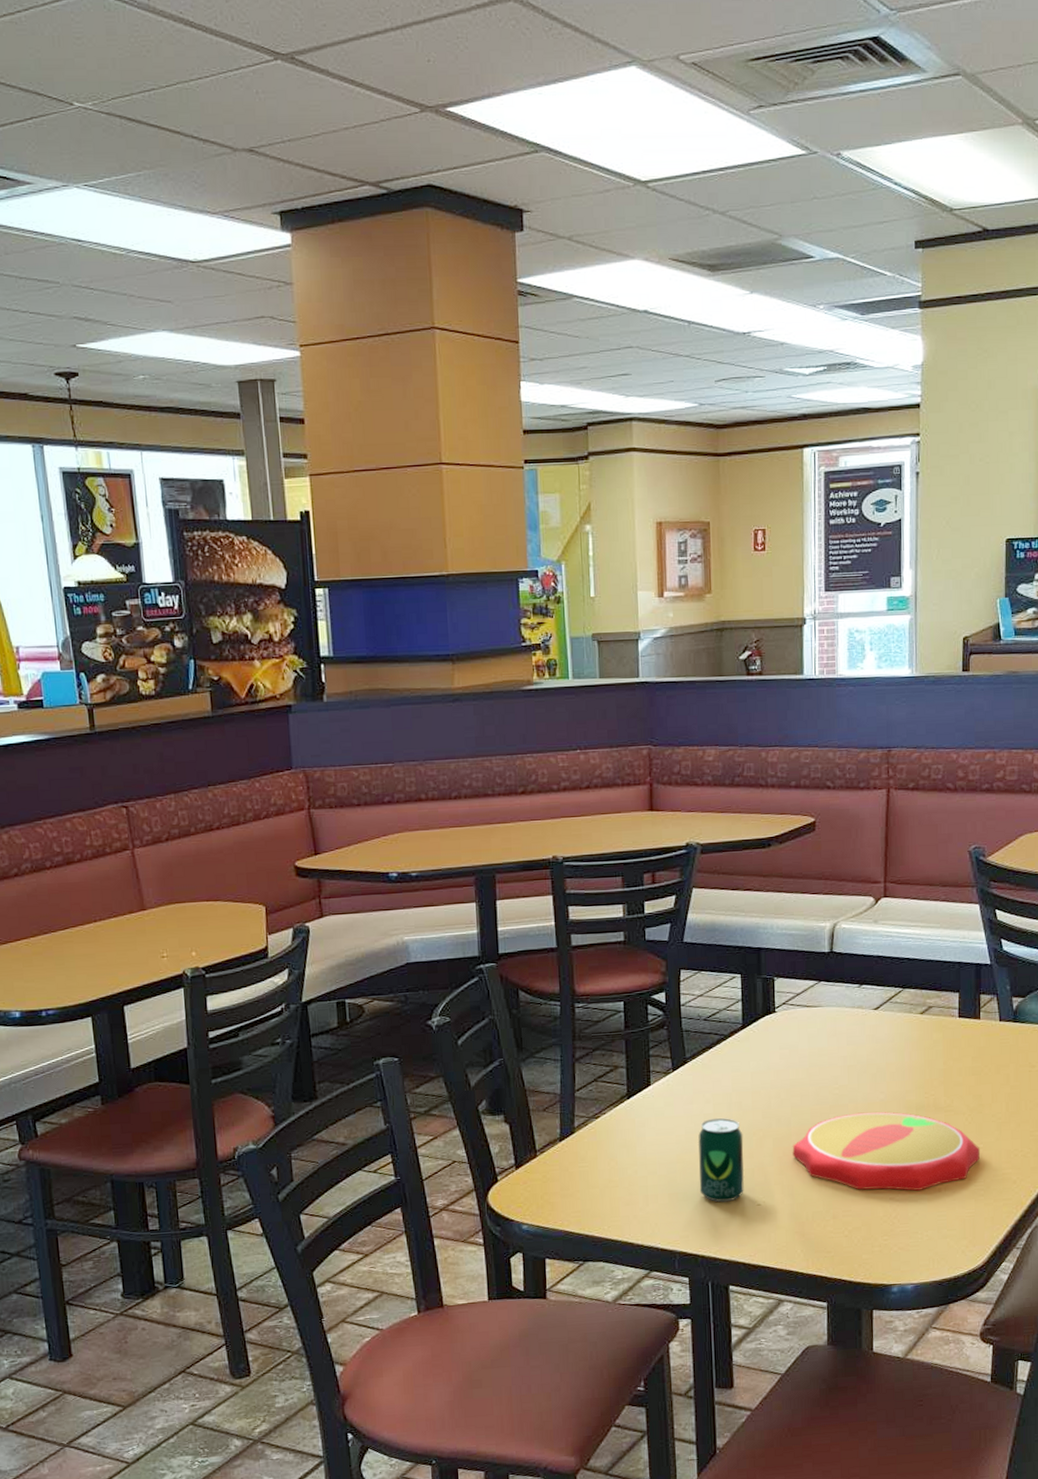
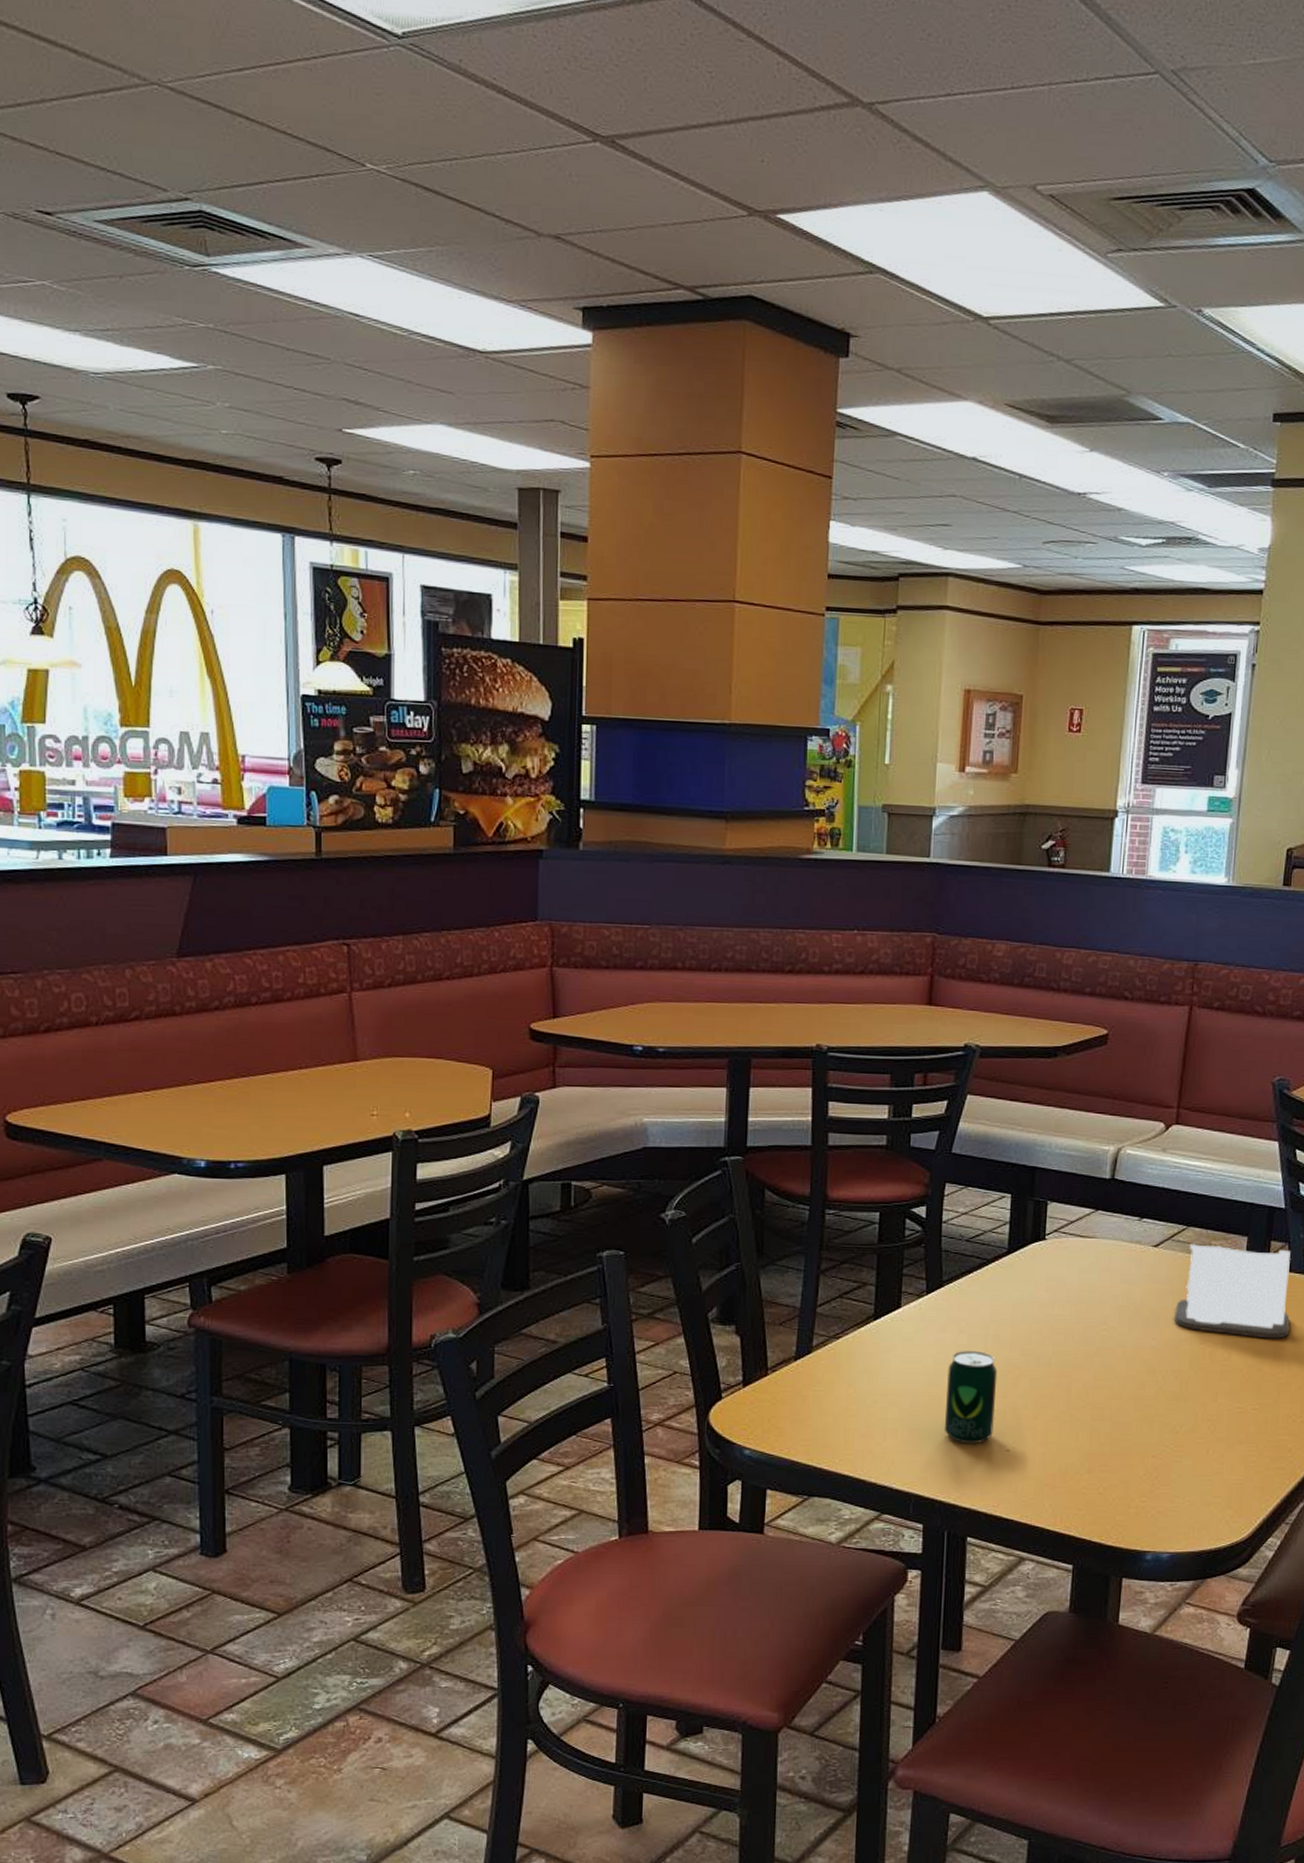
plate: present [792,1112,981,1191] -> none [1049,1358,1256,1450]
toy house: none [899,1001,1004,1084] -> present [1175,1244,1291,1339]

